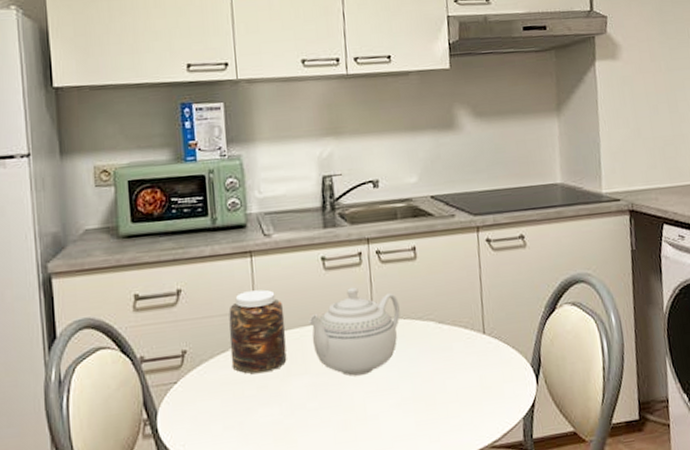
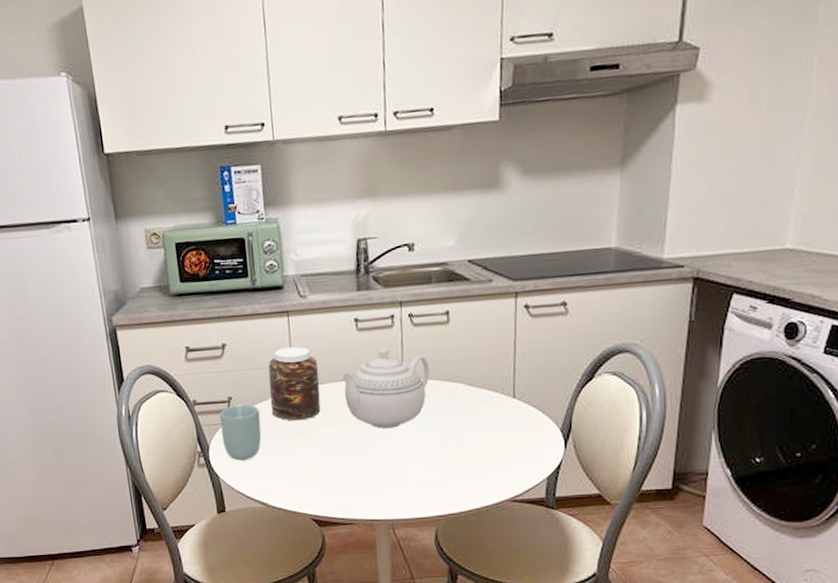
cup: none [171,358,220,427] -> present [219,404,262,461]

